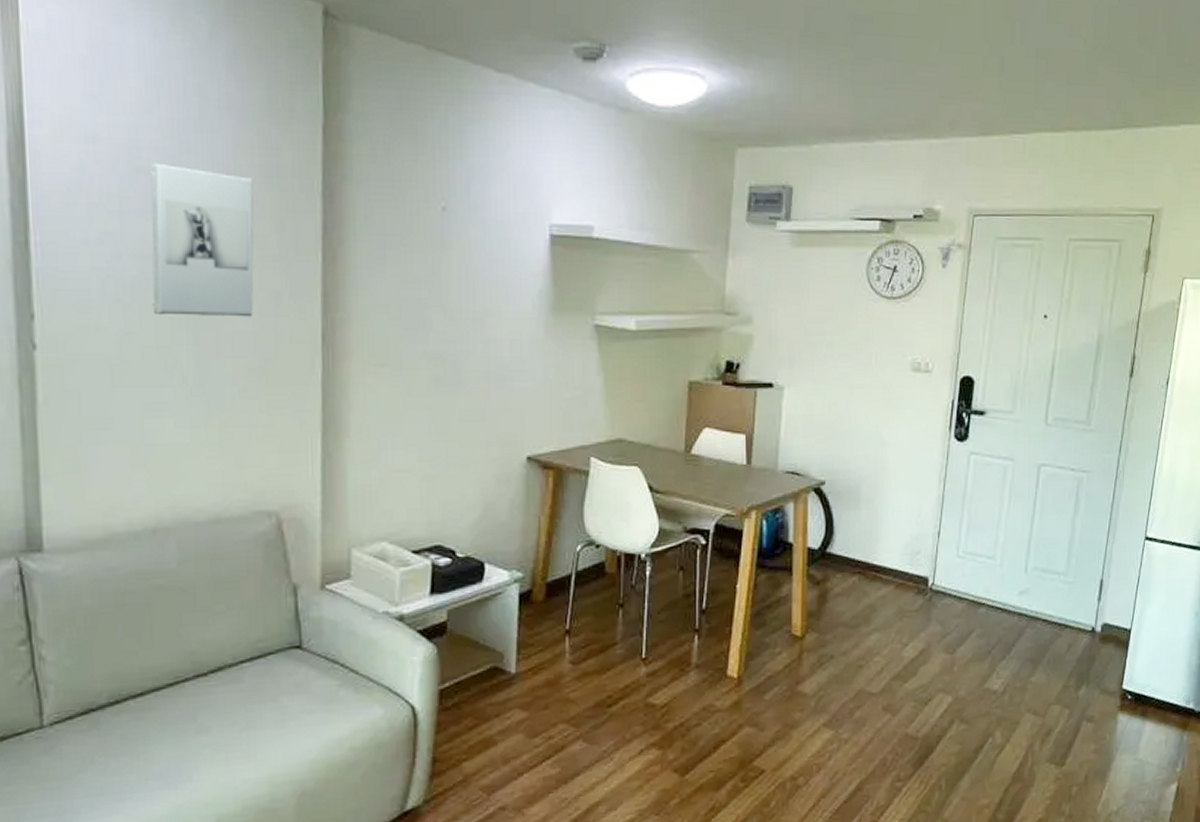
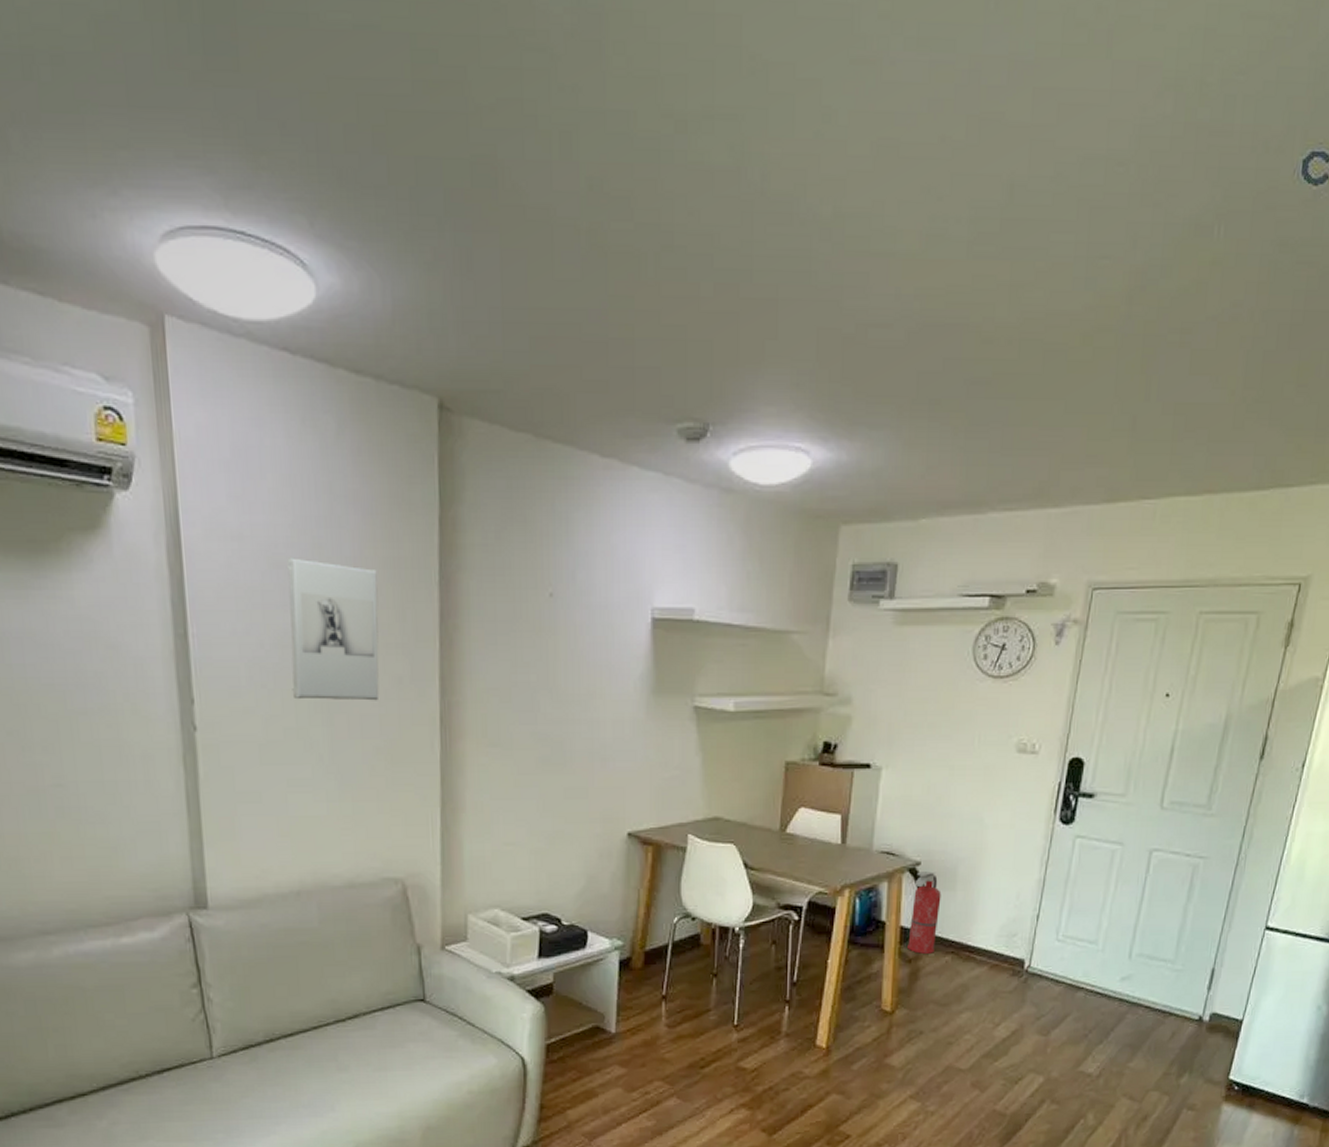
fire extinguisher: none [815,491,846,575] -> present [908,872,942,954]

